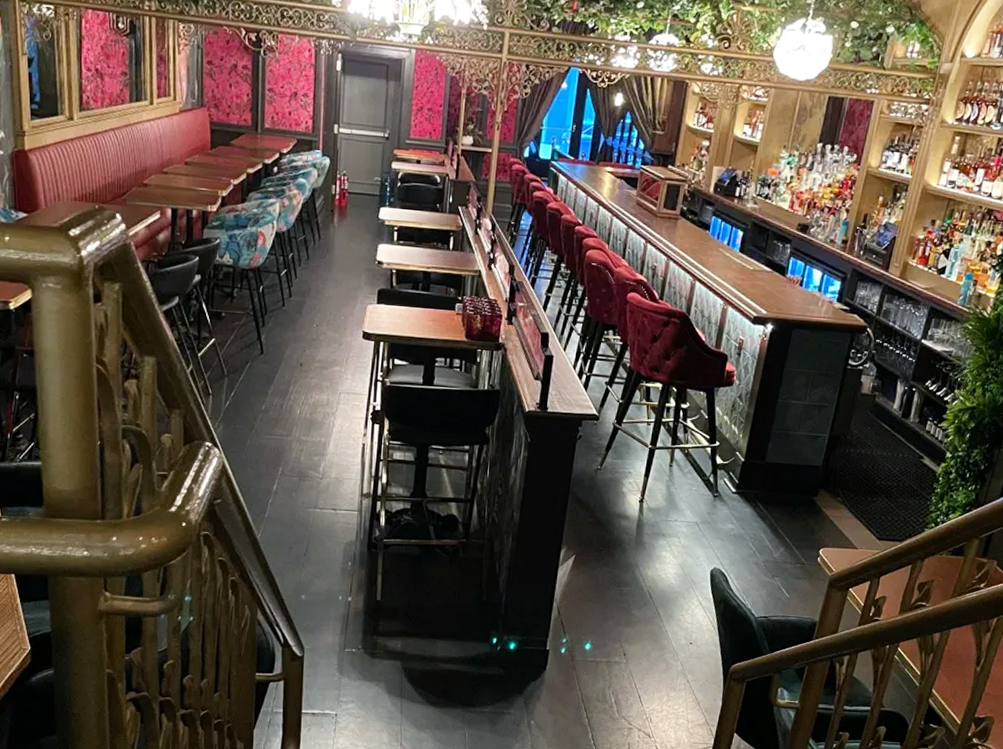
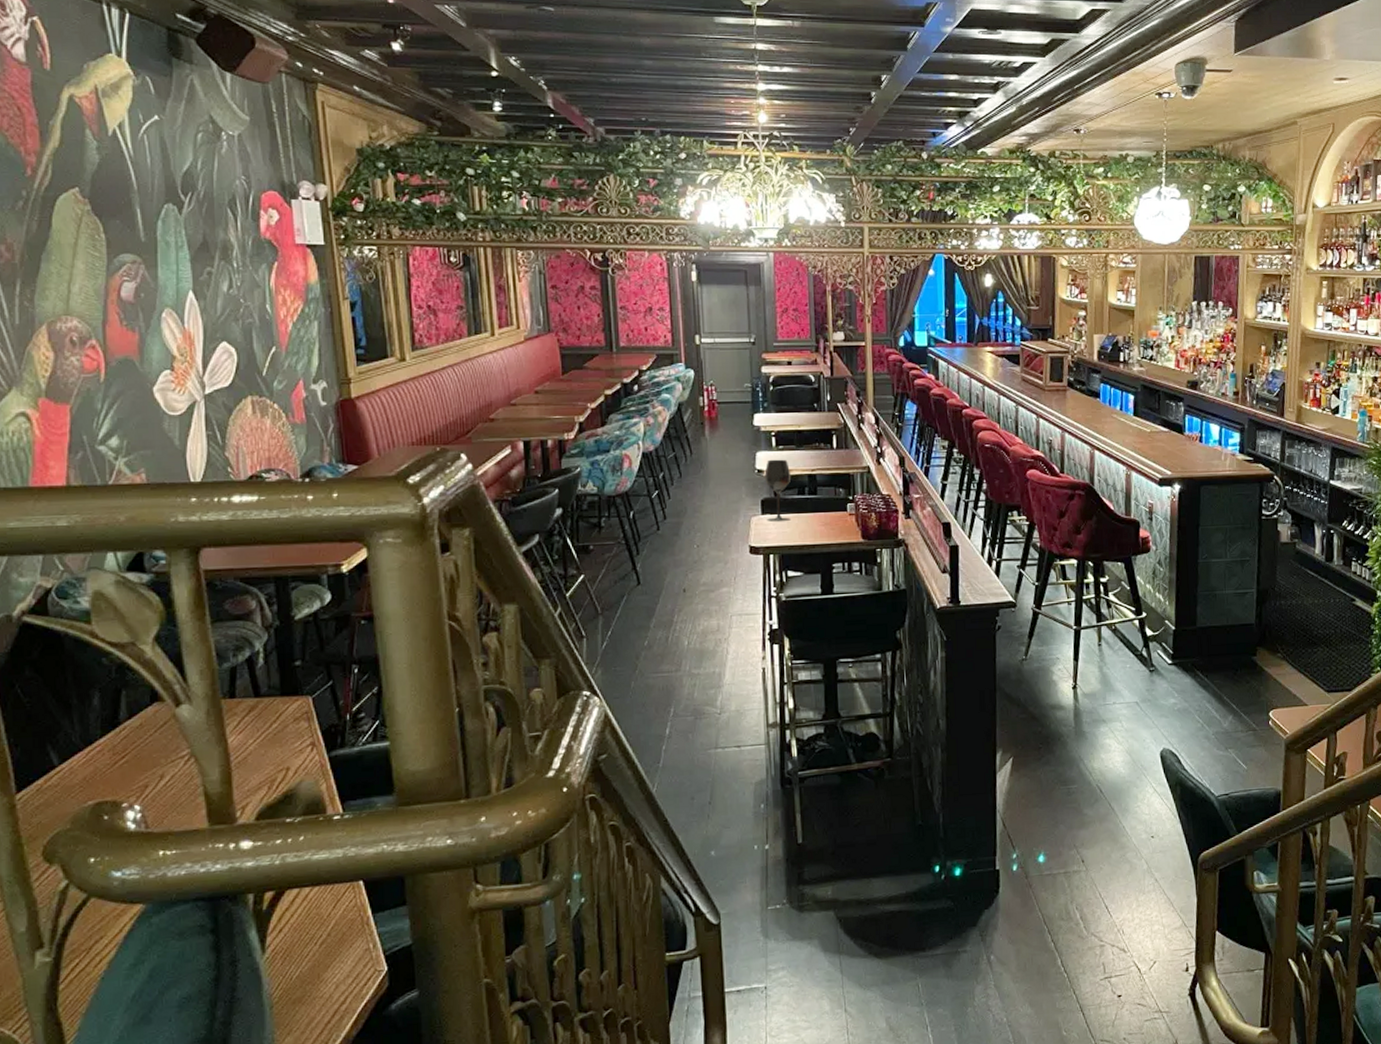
wineglass: none [381,253,408,314] -> present [764,459,792,523]

